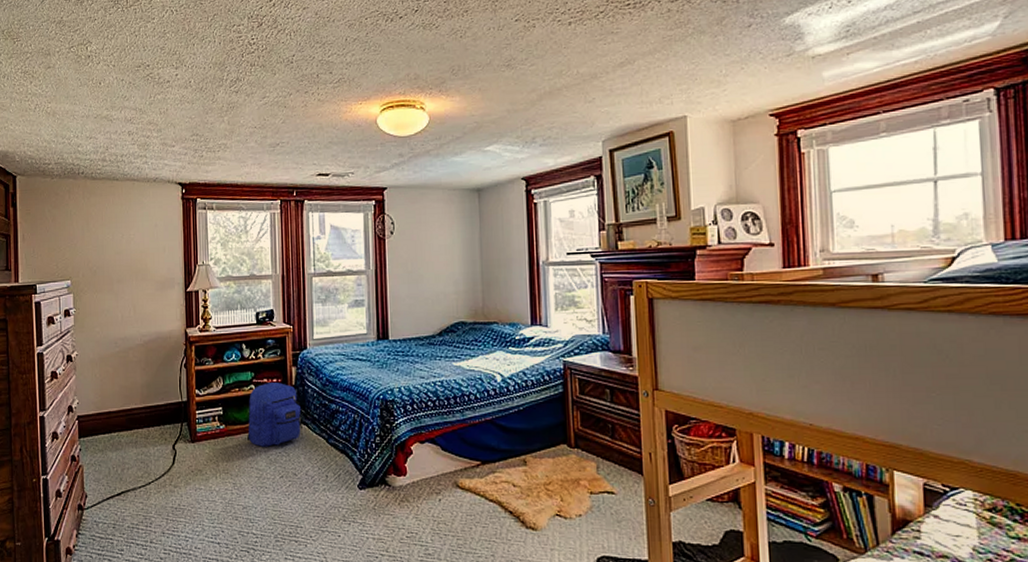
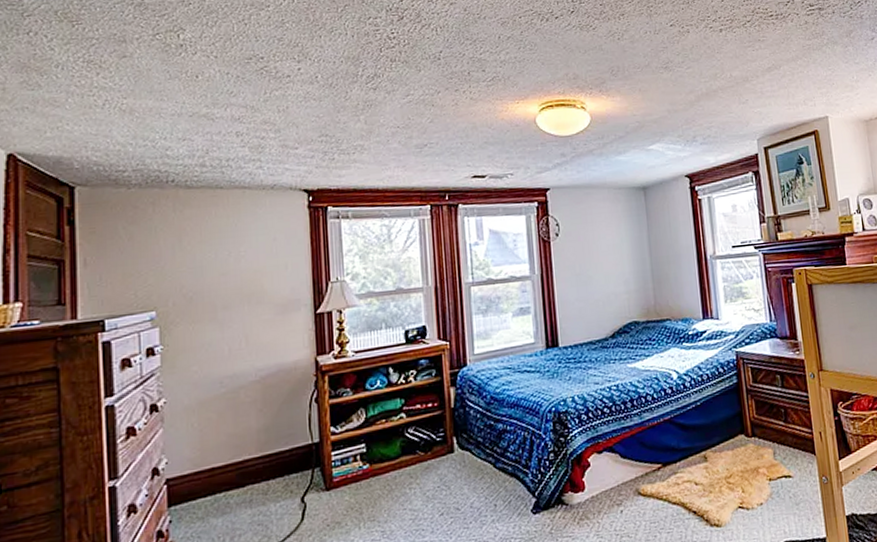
backpack: present [246,382,302,447] -> none [396,407,465,484]

